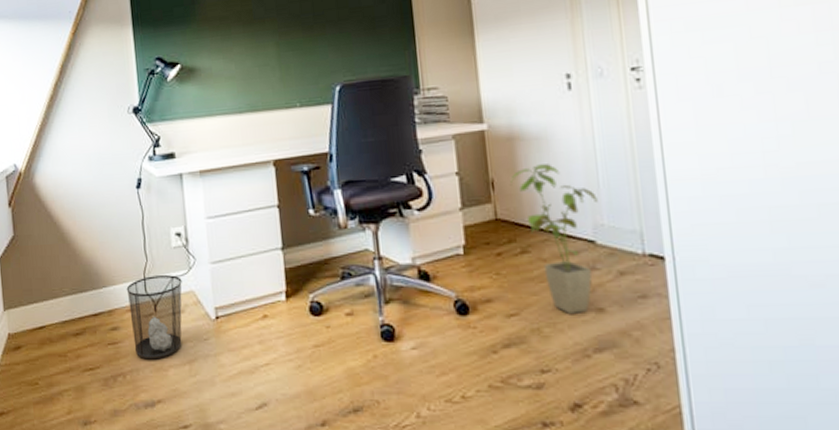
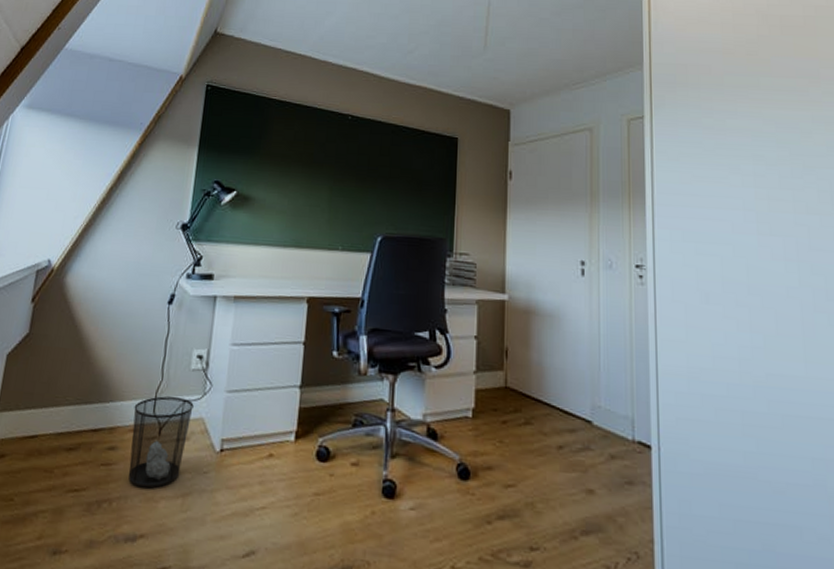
house plant: present [510,164,598,315] -> none [523,340,597,493]

